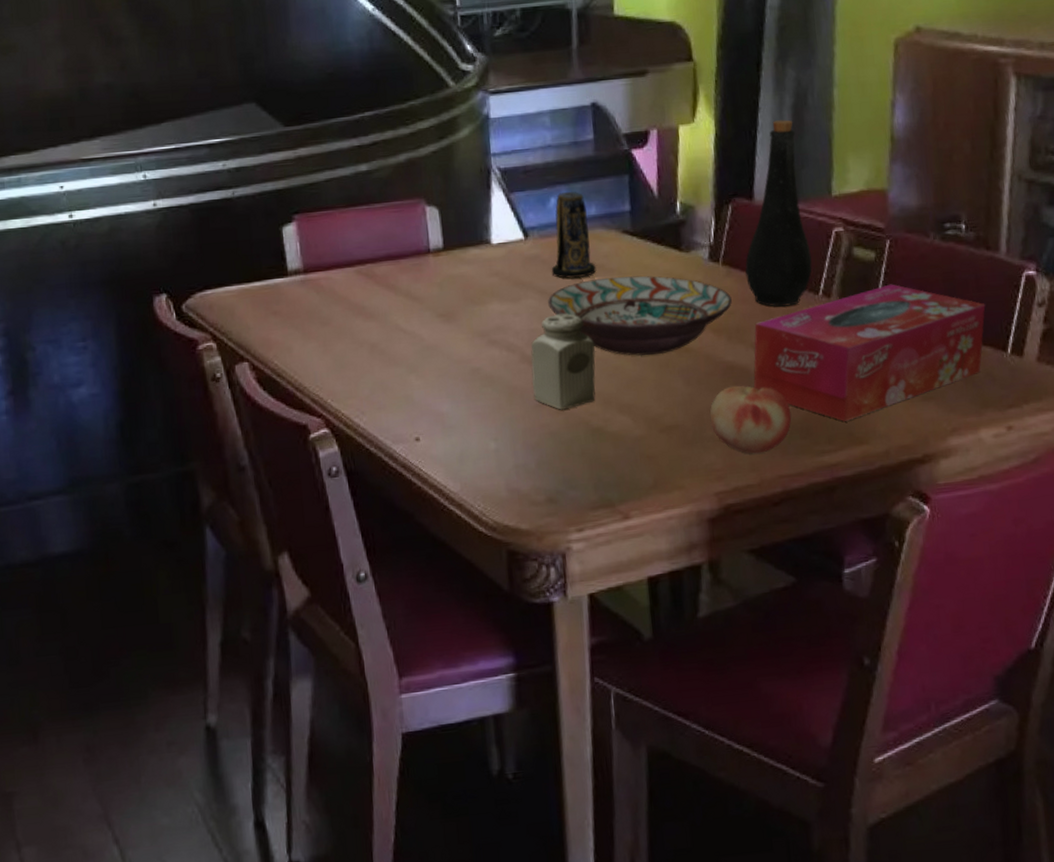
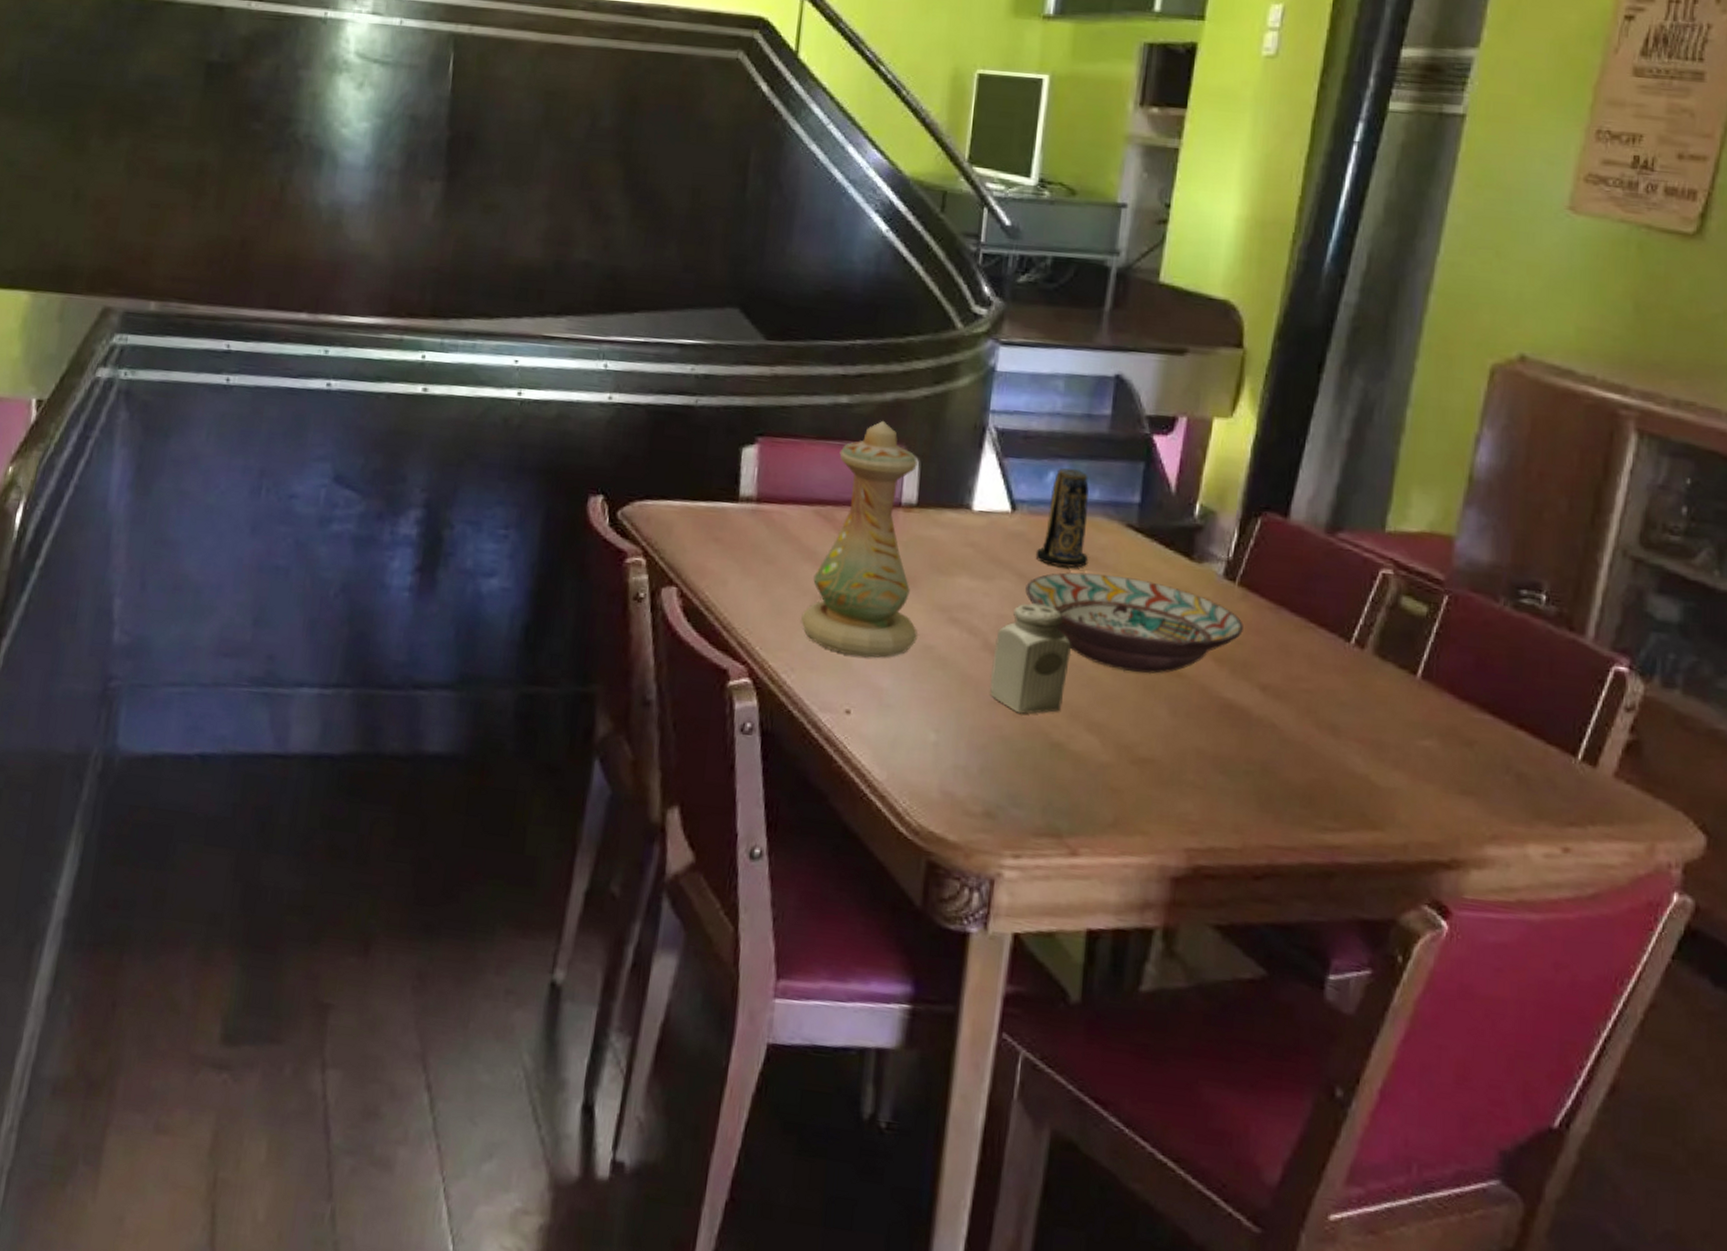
vase: none [362,179,465,391] -> present [801,420,918,658]
fruit: present [709,385,792,454] -> none [1193,727,1294,814]
bottle: present [745,120,813,307] -> none [1265,432,1353,649]
tissue box: present [753,284,986,422] -> none [1252,647,1558,799]

